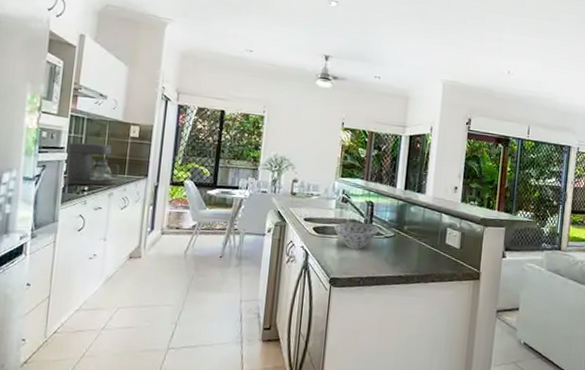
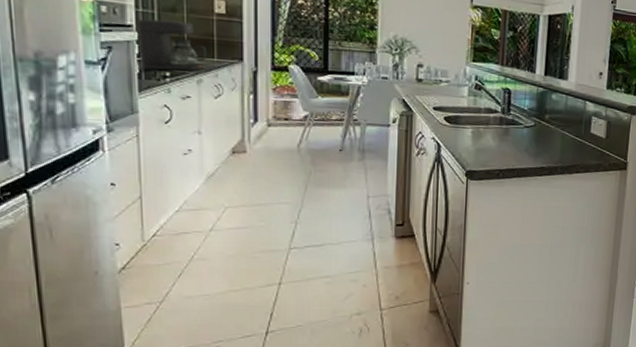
bowl: present [333,222,379,249] -> none [467,111,518,140]

